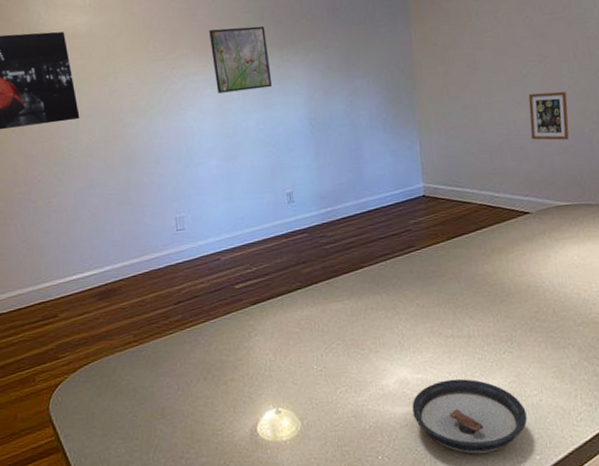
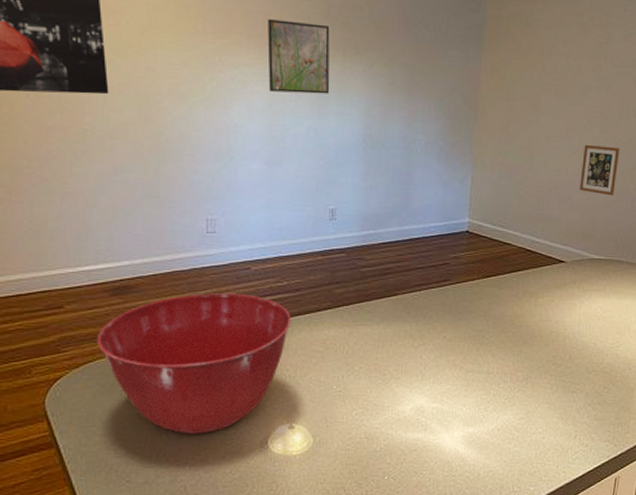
mixing bowl: none [89,284,265,428] -> present [97,293,291,434]
saucer: present [412,378,528,454] -> none [424,411,529,481]

